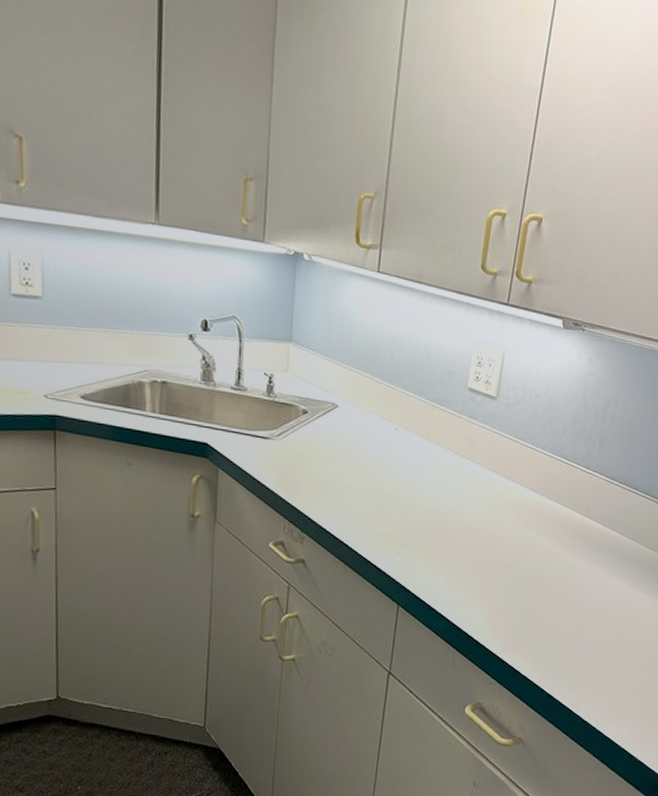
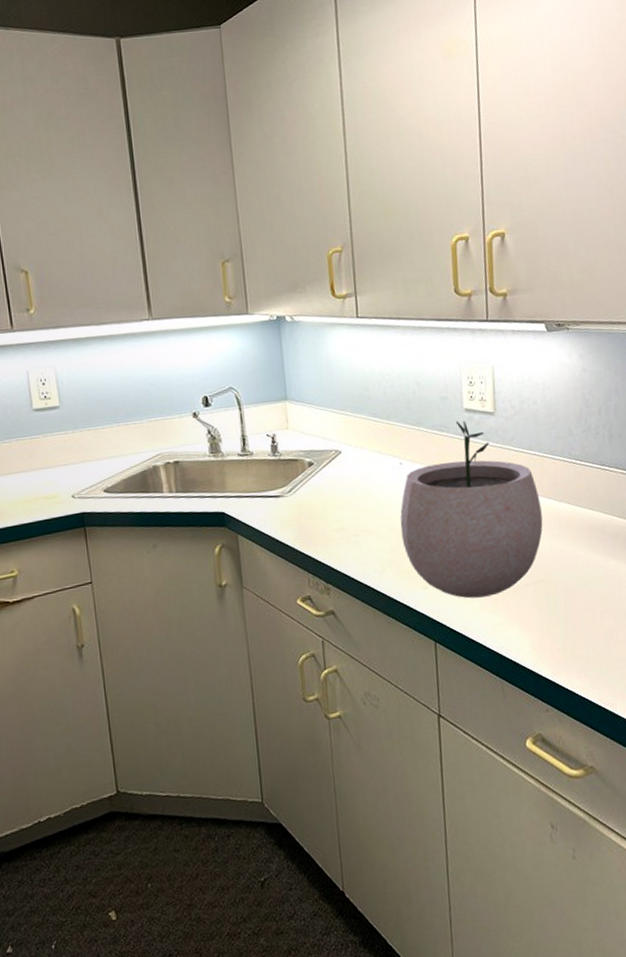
plant pot: none [383,398,523,572] -> present [400,420,543,599]

